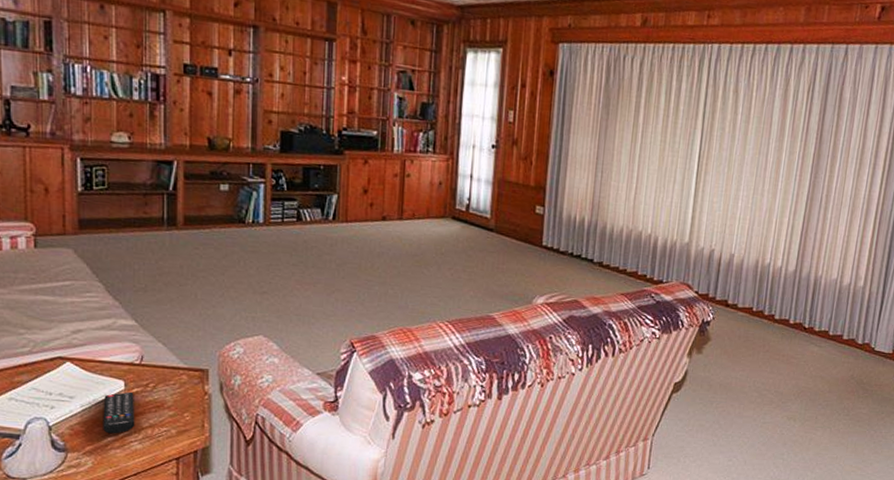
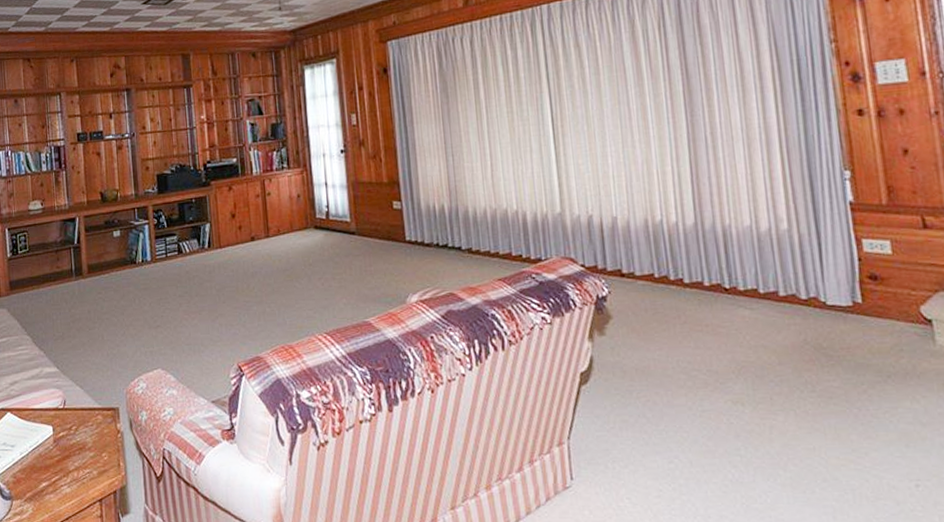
remote control: present [103,391,135,434] -> none [37,436,64,479]

